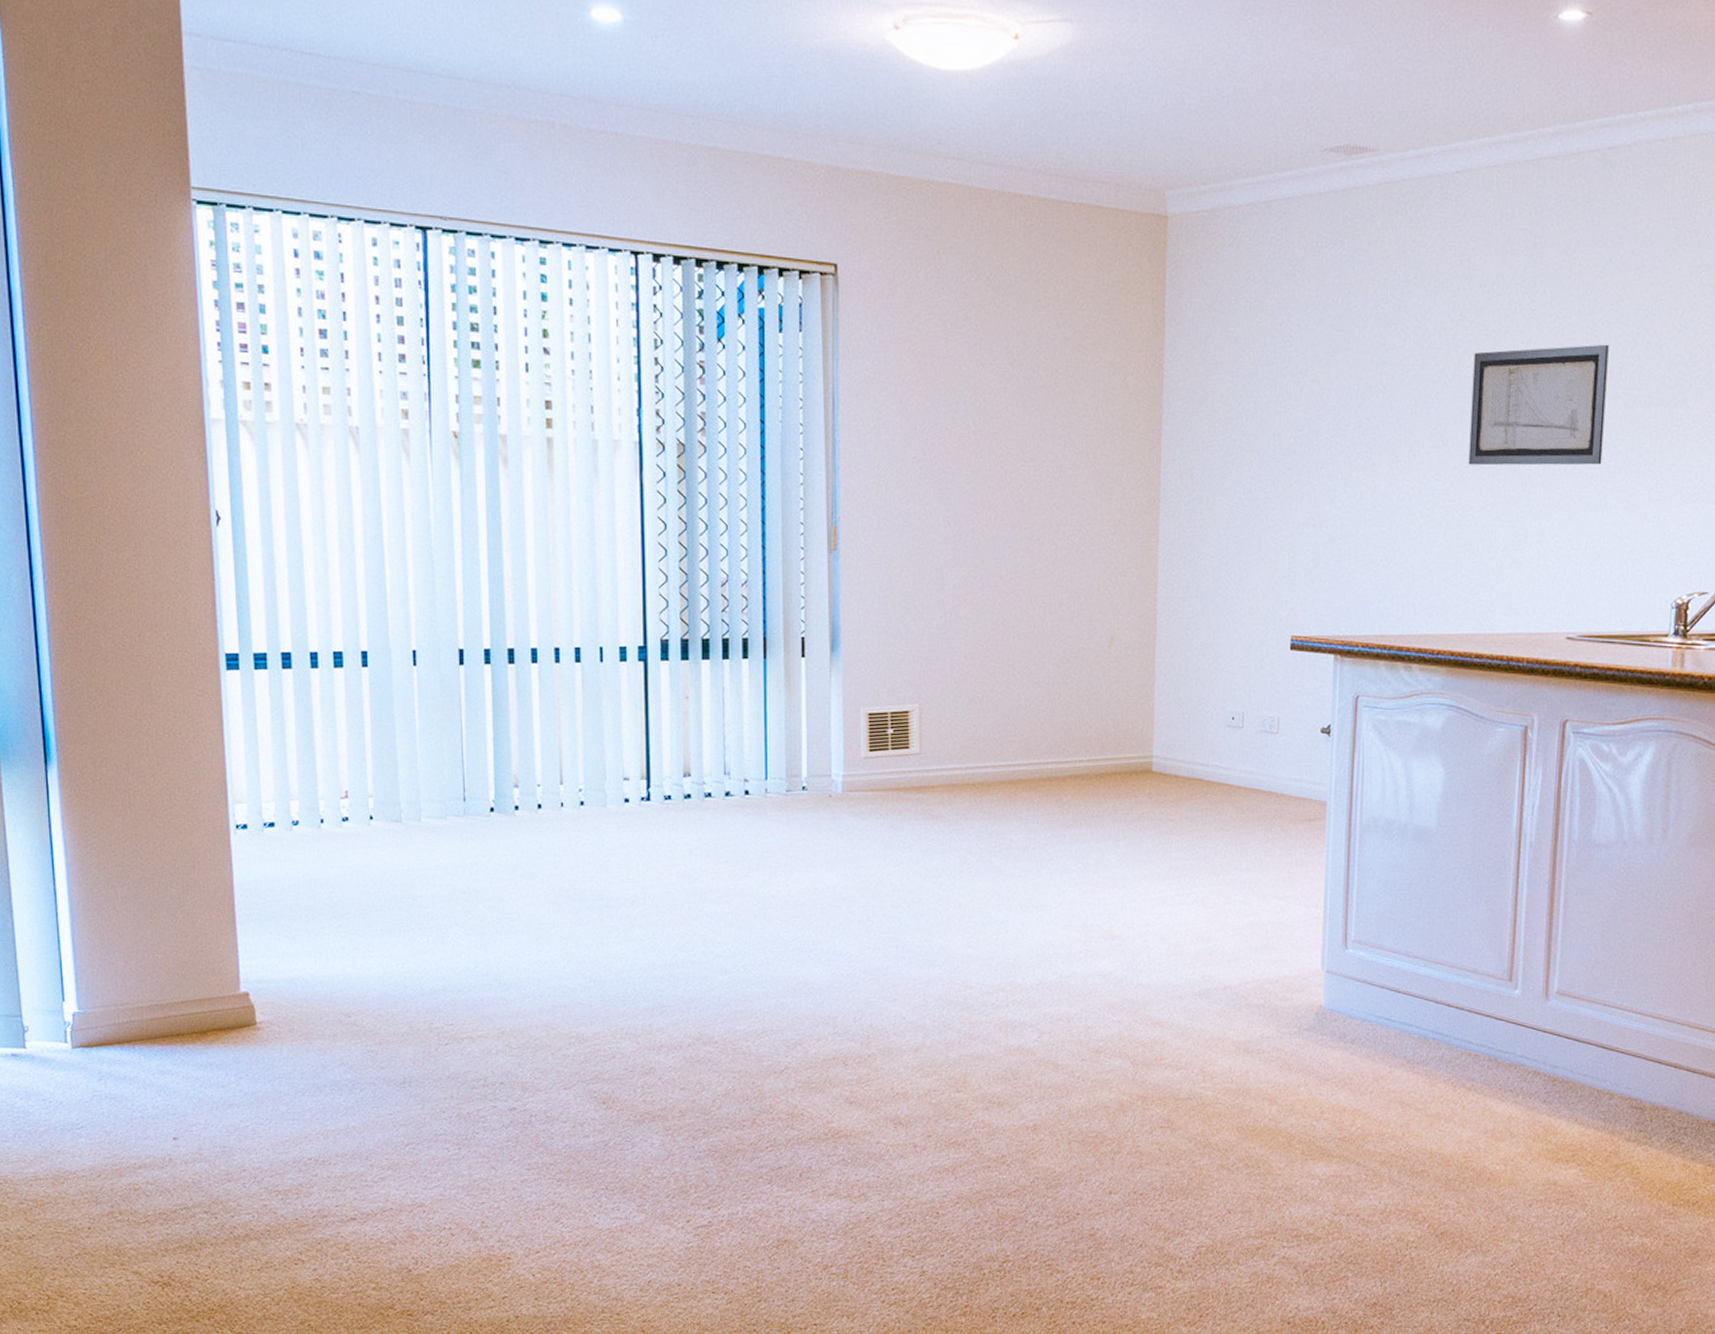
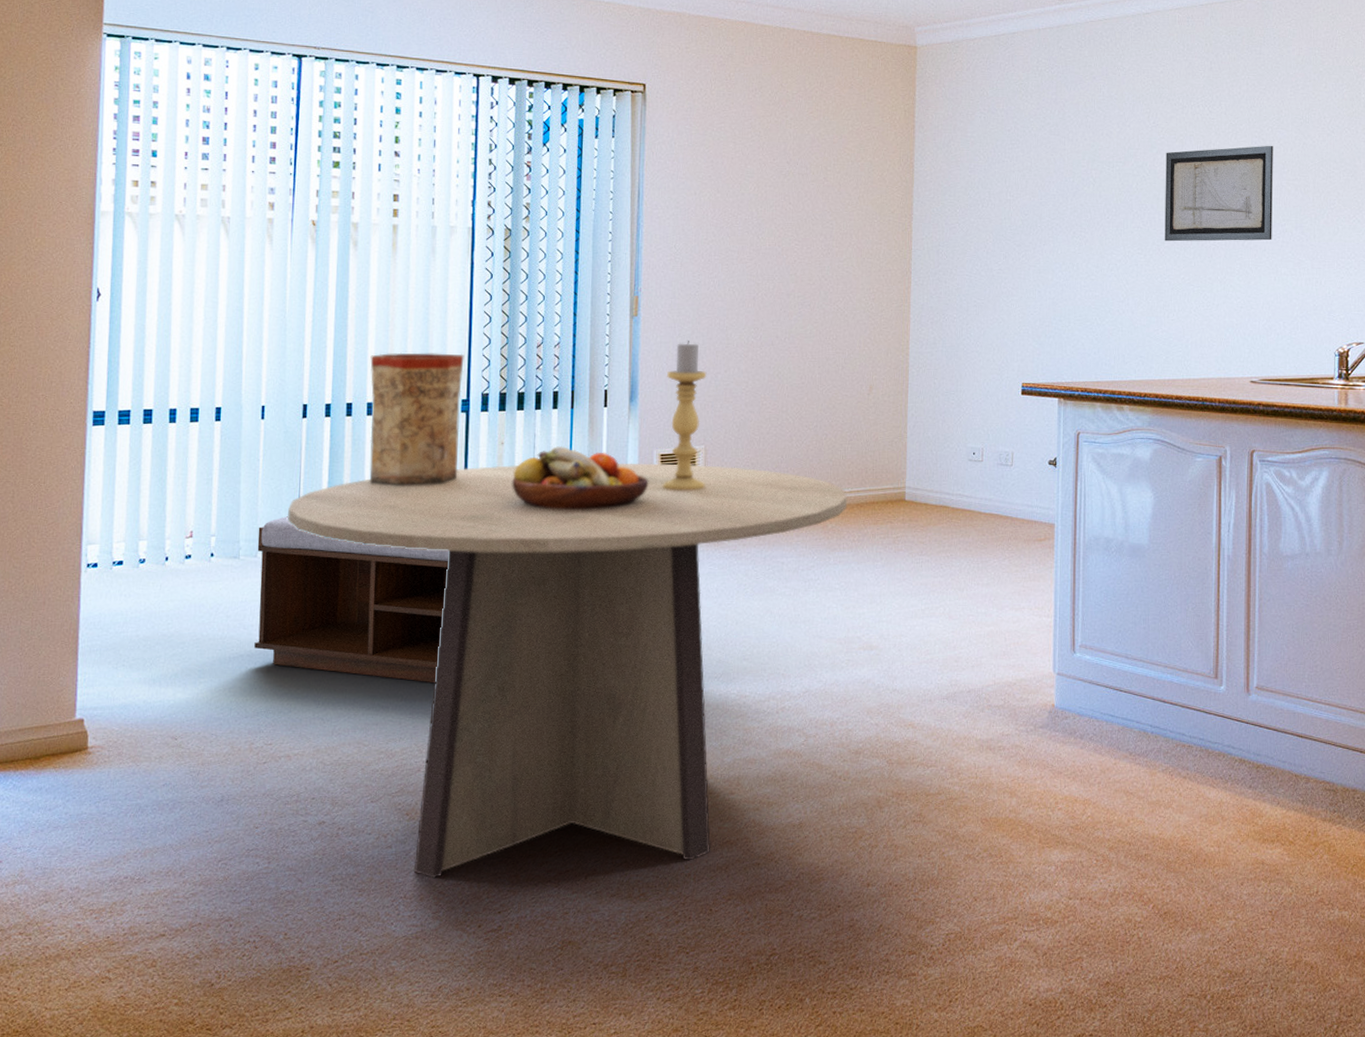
bench: none [420,776,634,963] -> present [254,516,450,682]
dining table: none [451,722,1085,1171] -> present [288,463,848,879]
vase: none [531,590,639,746] -> present [369,352,464,487]
fruit bowl: none [700,701,856,775] -> present [512,445,649,510]
candle holder: none [872,580,921,756] -> present [663,341,707,491]

